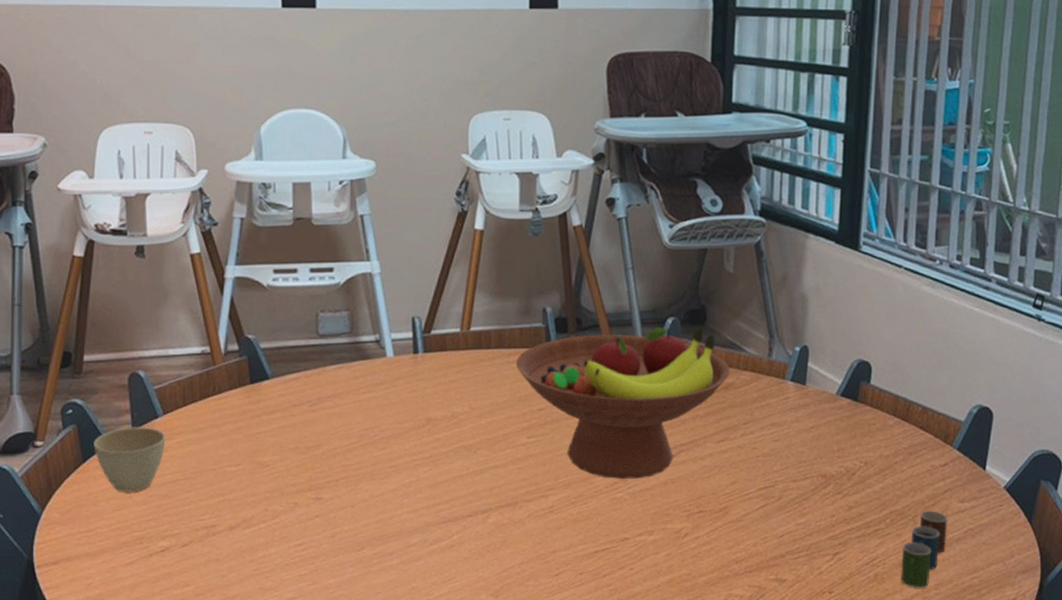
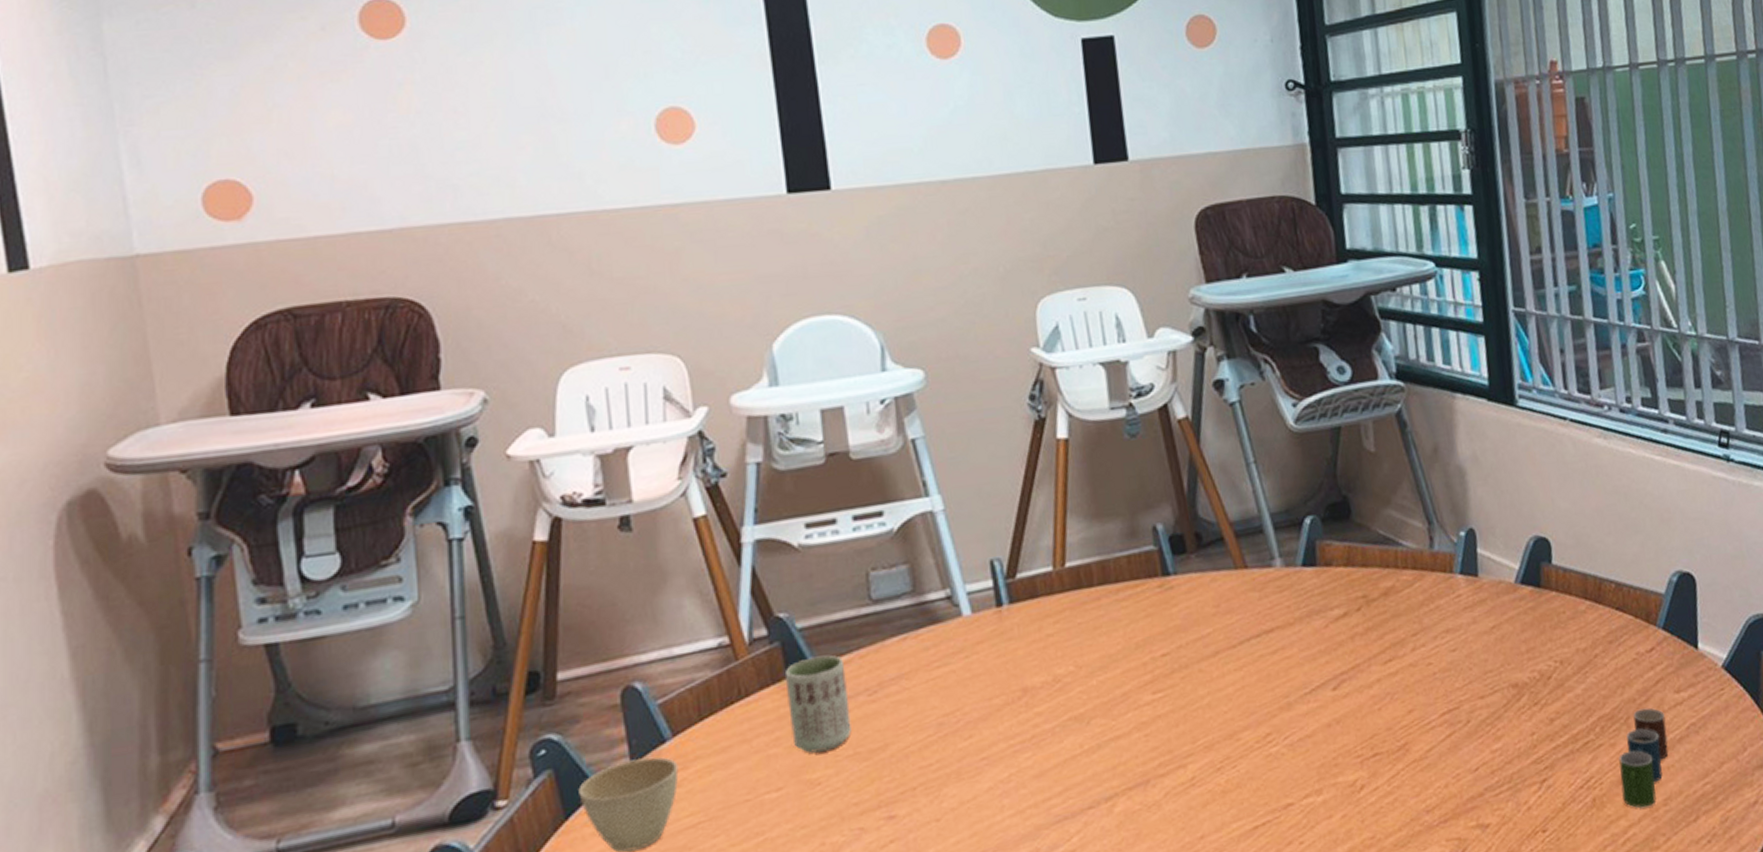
cup: none [248,371,295,442] -> present [784,655,852,754]
fruit bowl: present [515,326,730,479] -> none [1126,523,1388,730]

